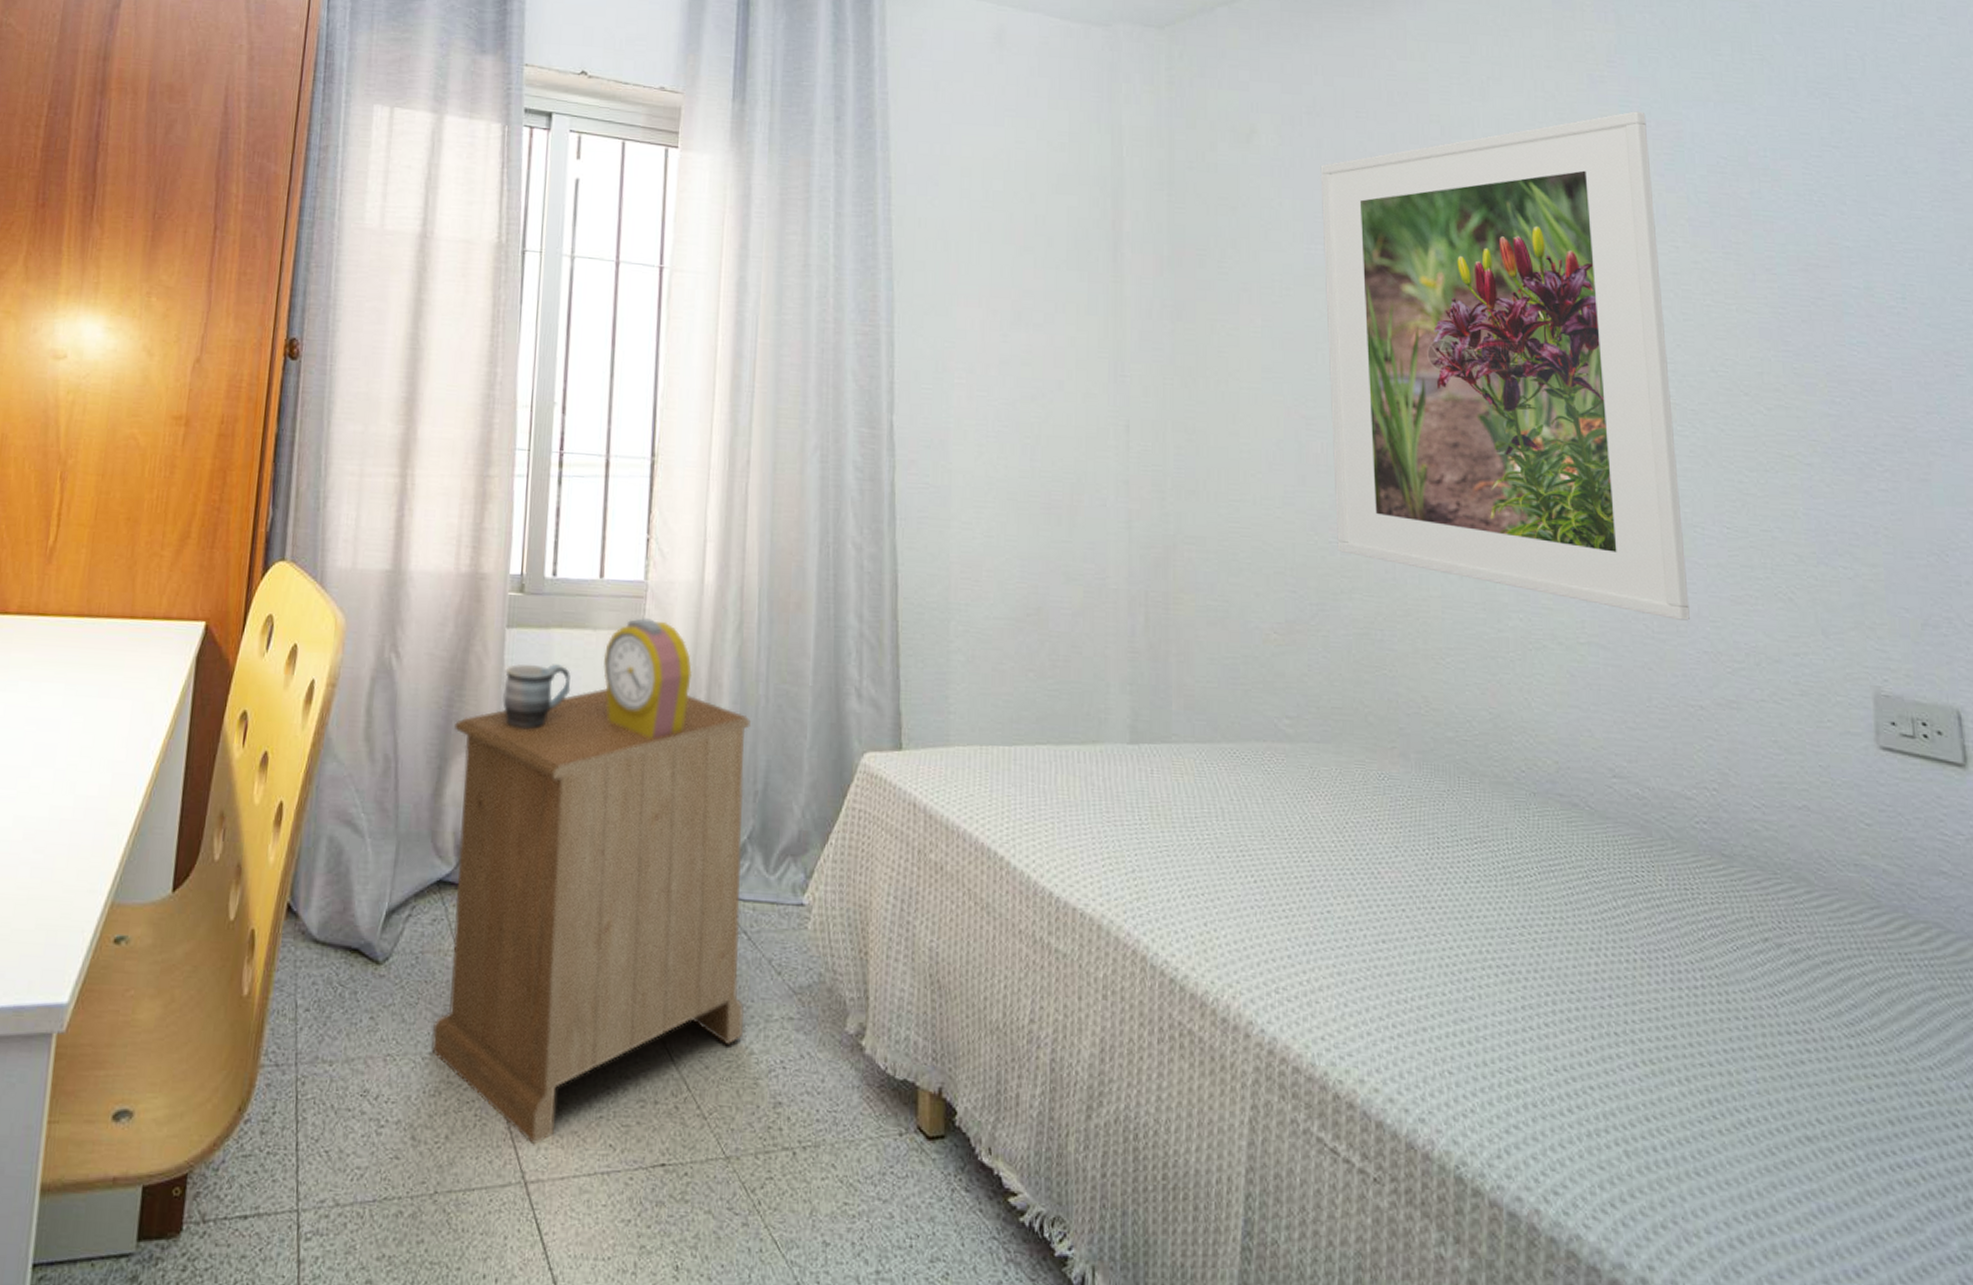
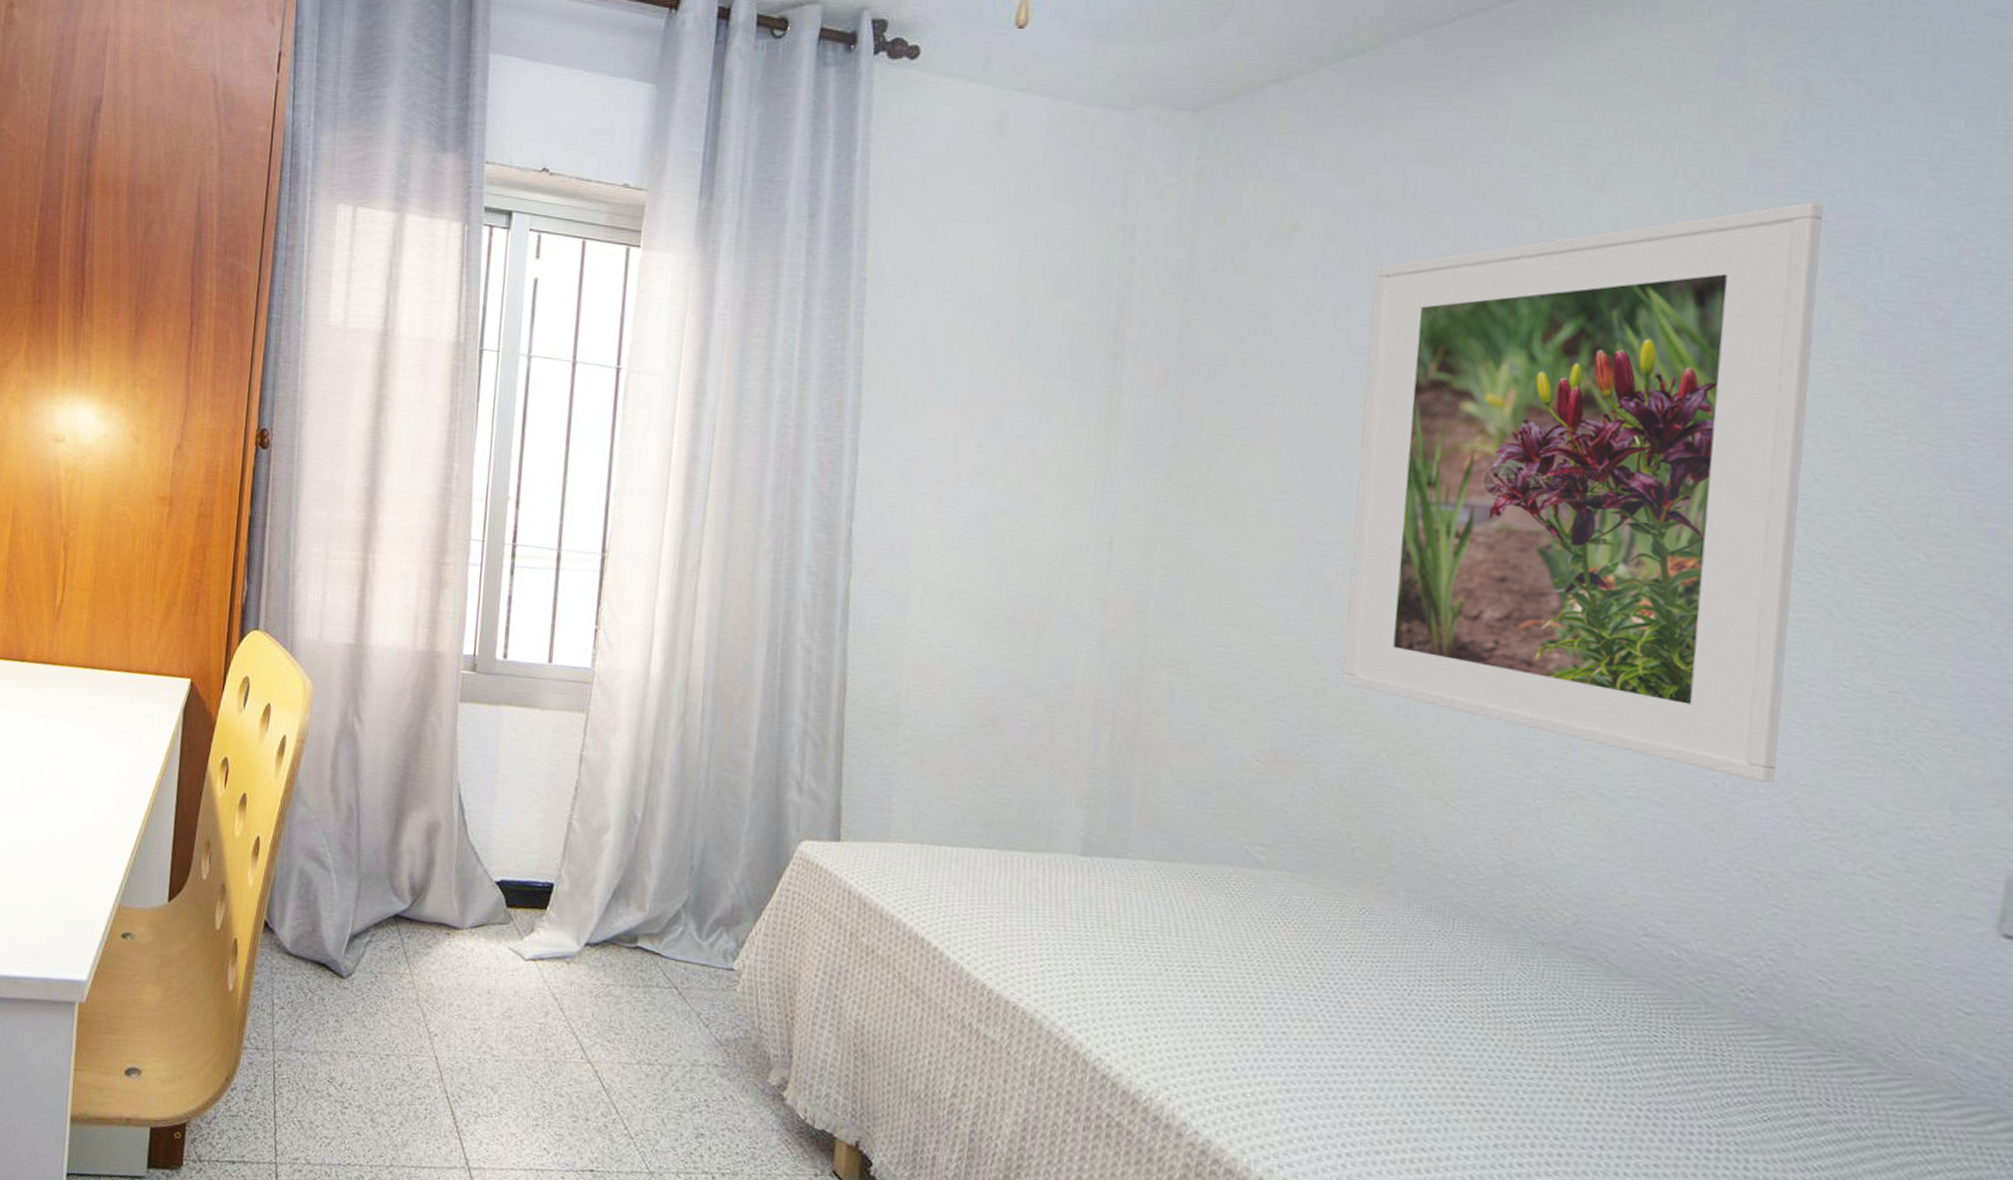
nightstand: present [431,688,751,1145] -> none [388,763,690,1140]
mug: present [503,664,571,730] -> none [455,735,519,794]
alarm clock: present [603,618,692,740] -> none [549,702,635,812]

